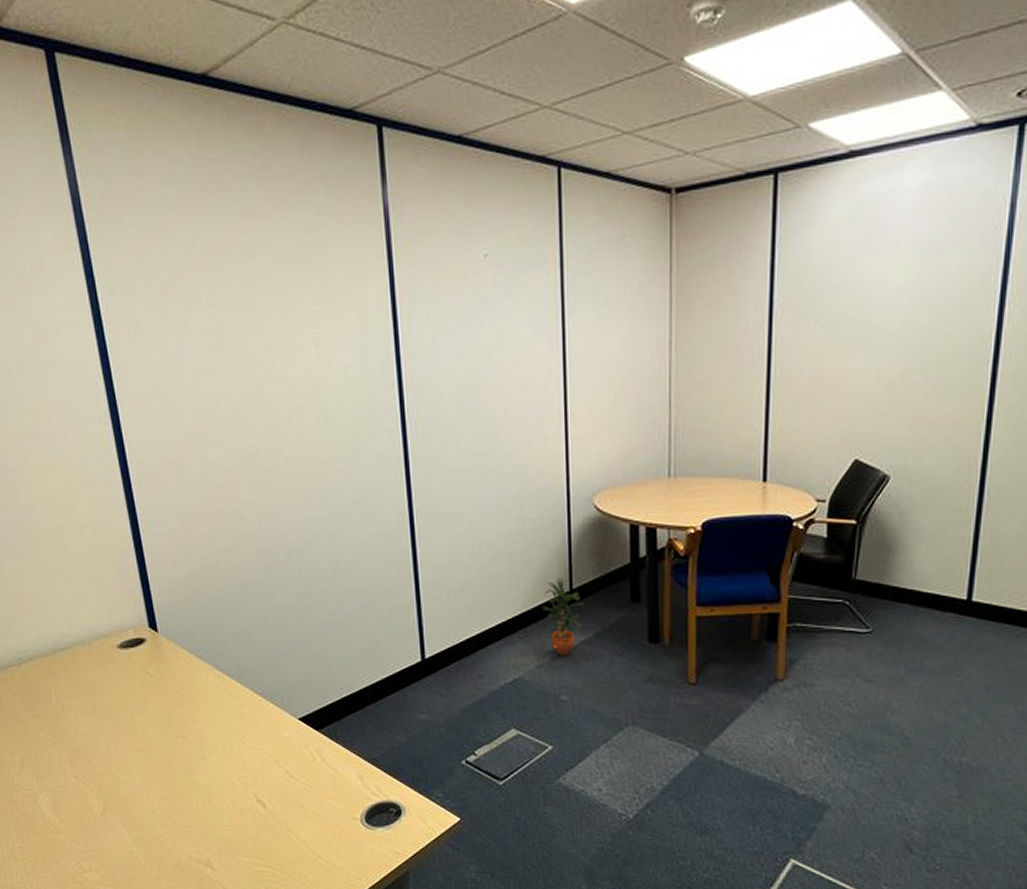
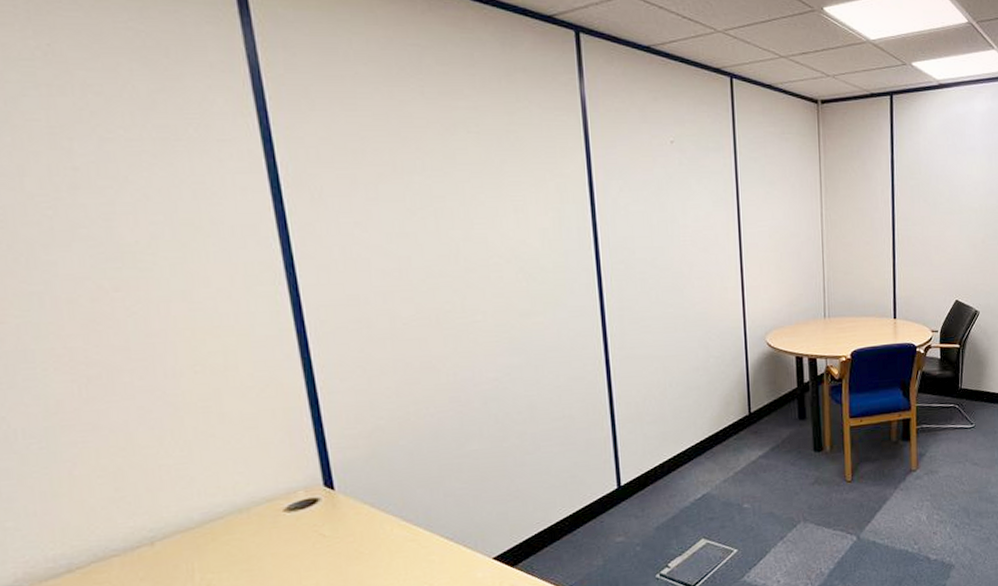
potted plant: present [543,578,584,655] -> none [726,404,761,470]

